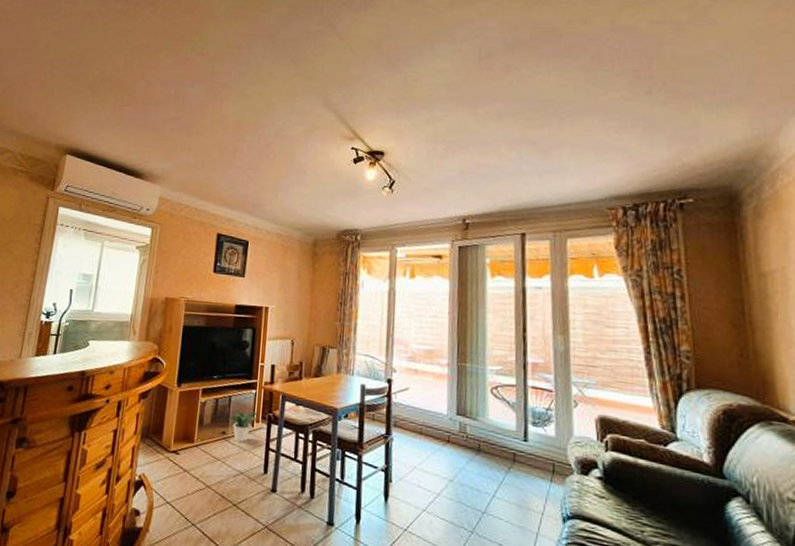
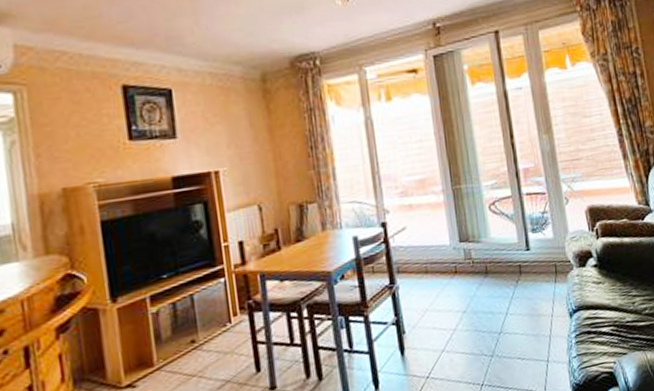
potted plant: present [228,411,259,442] -> none [195,304,235,347]

